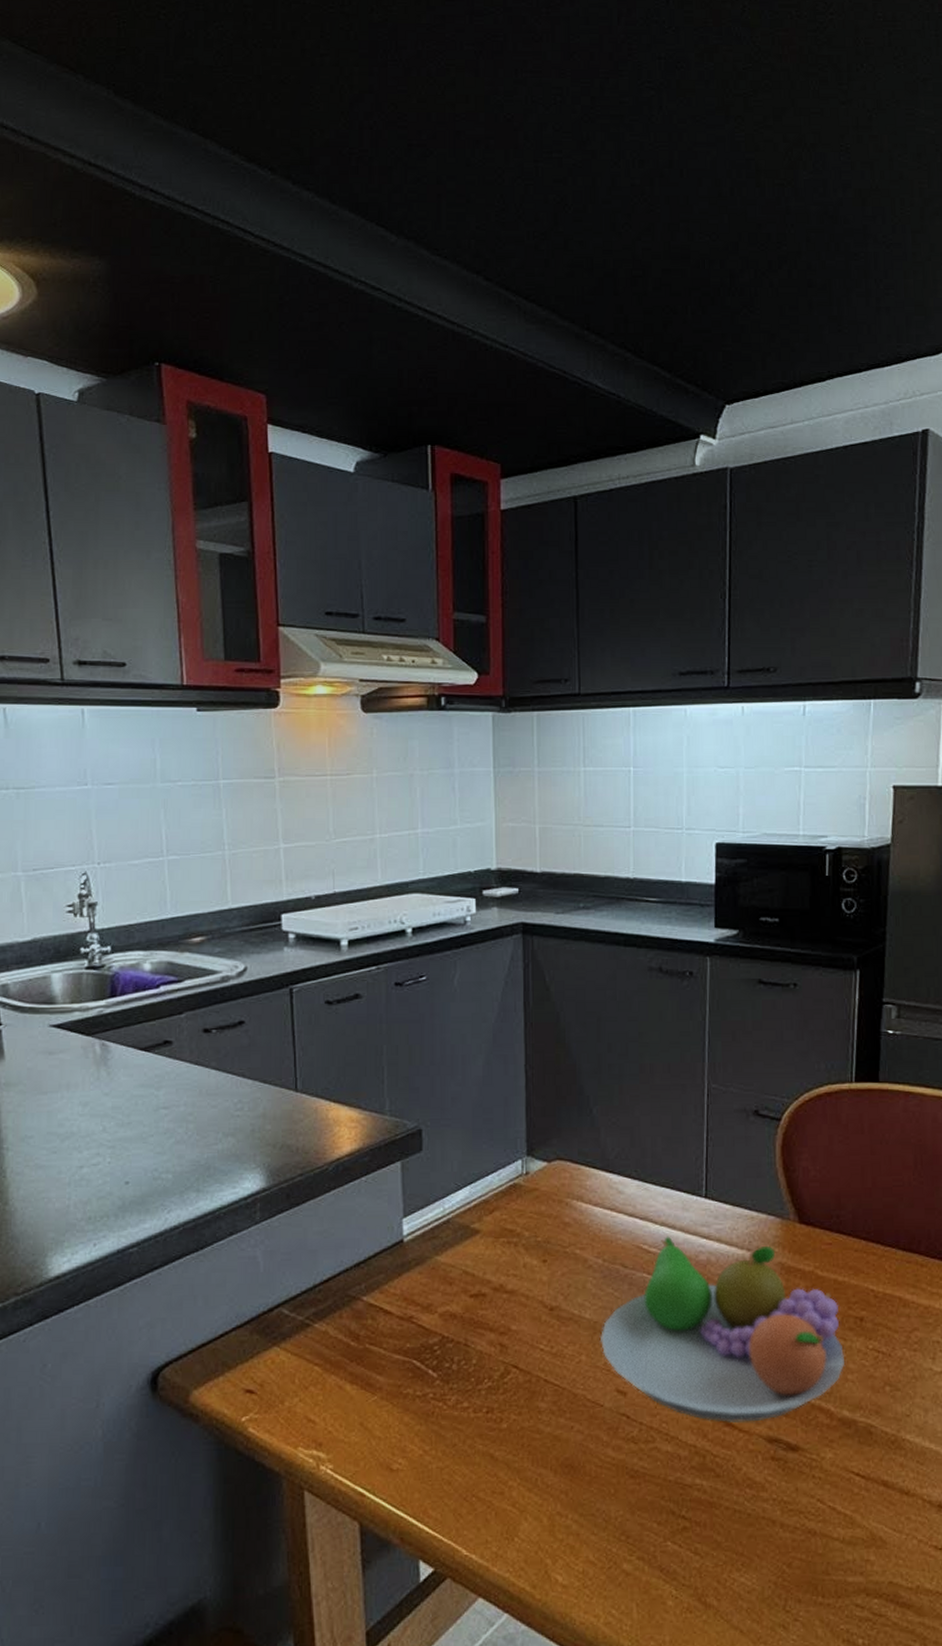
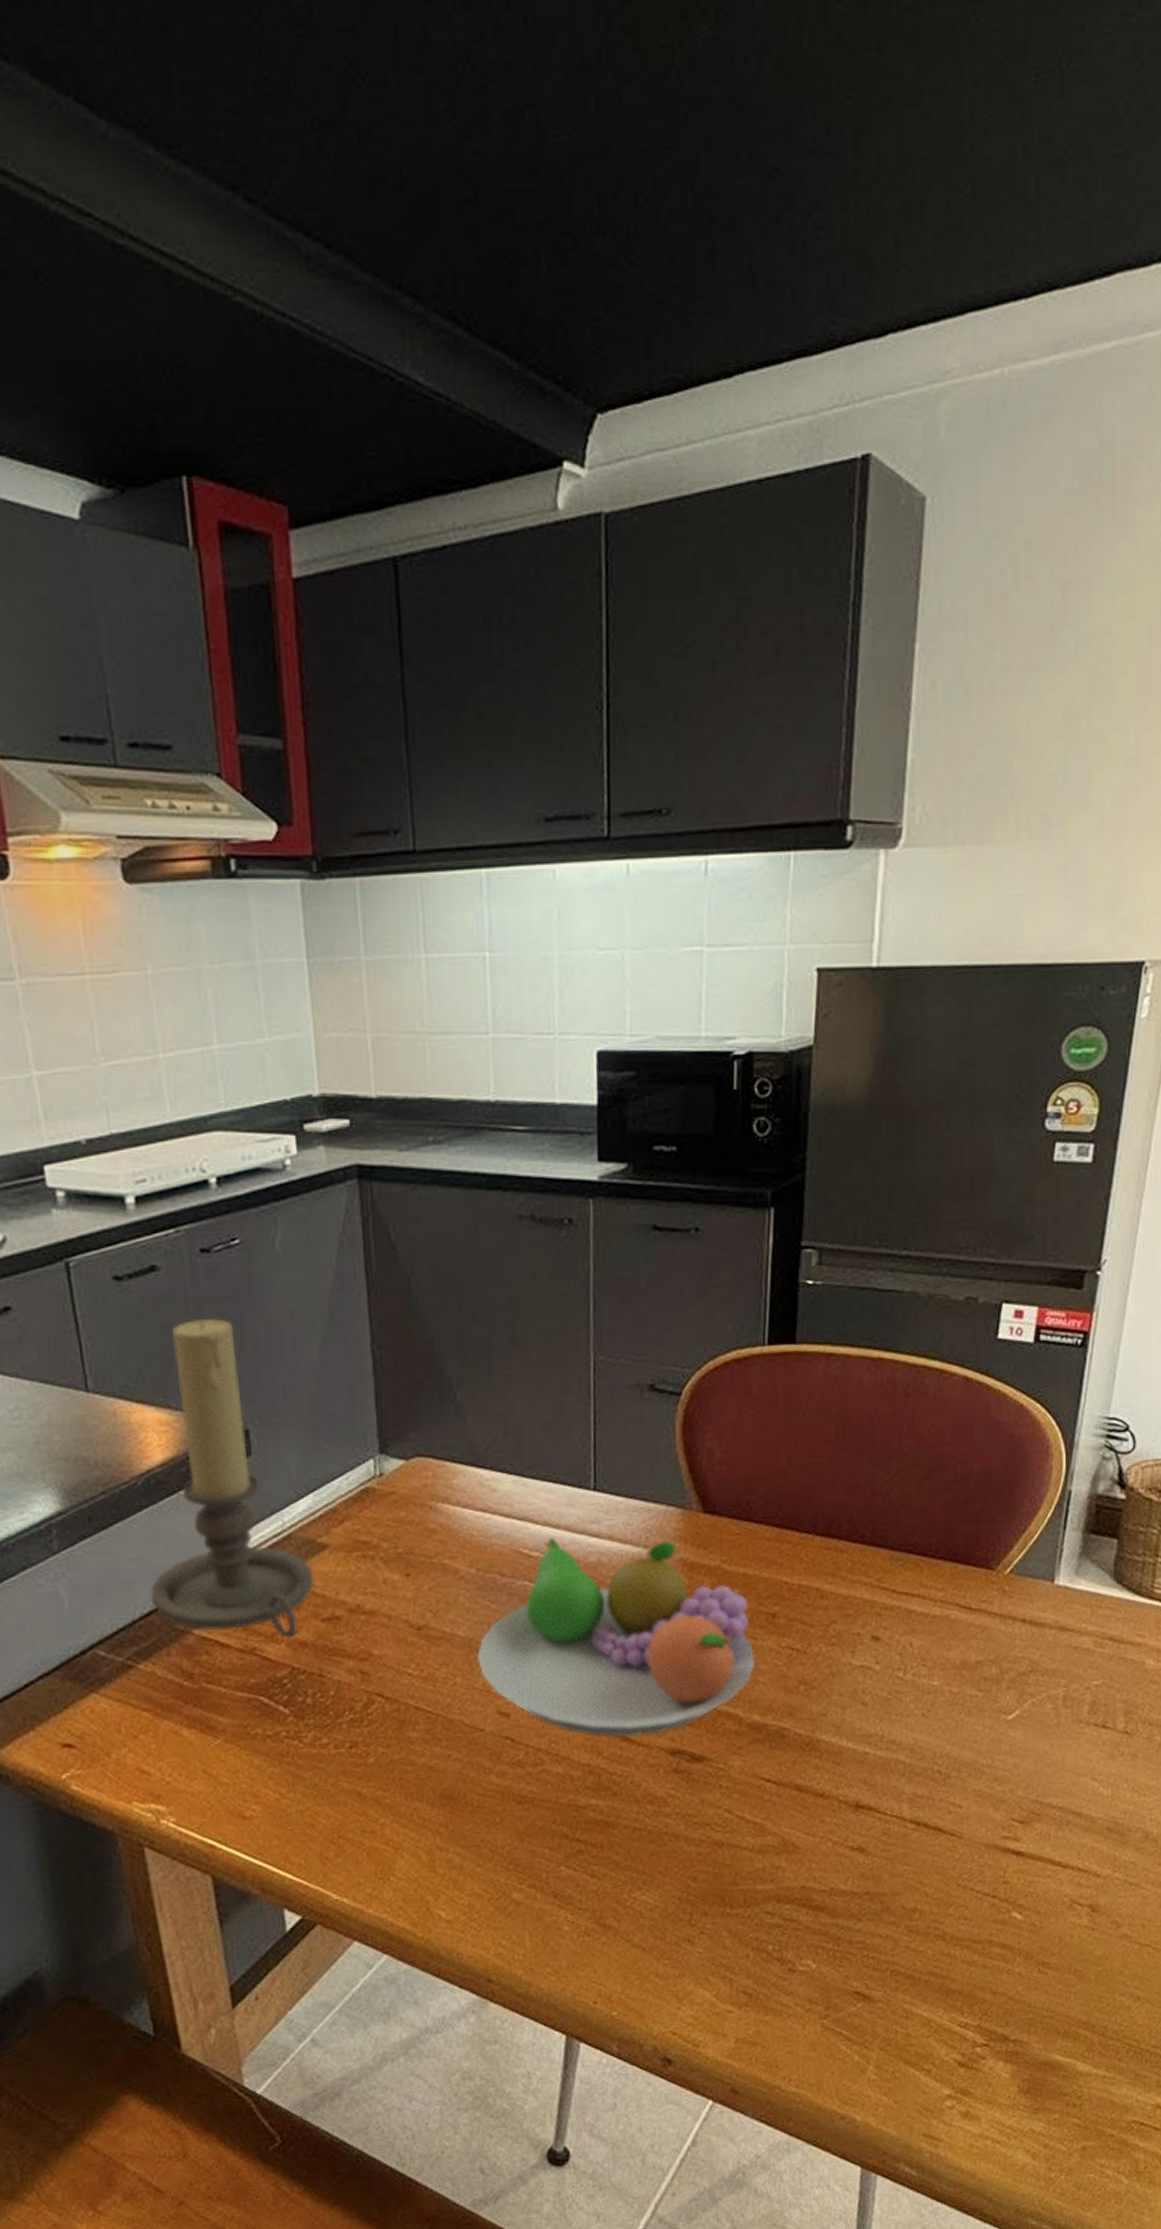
candle holder: none [330,1037,466,1310] -> present [150,1318,314,1639]

